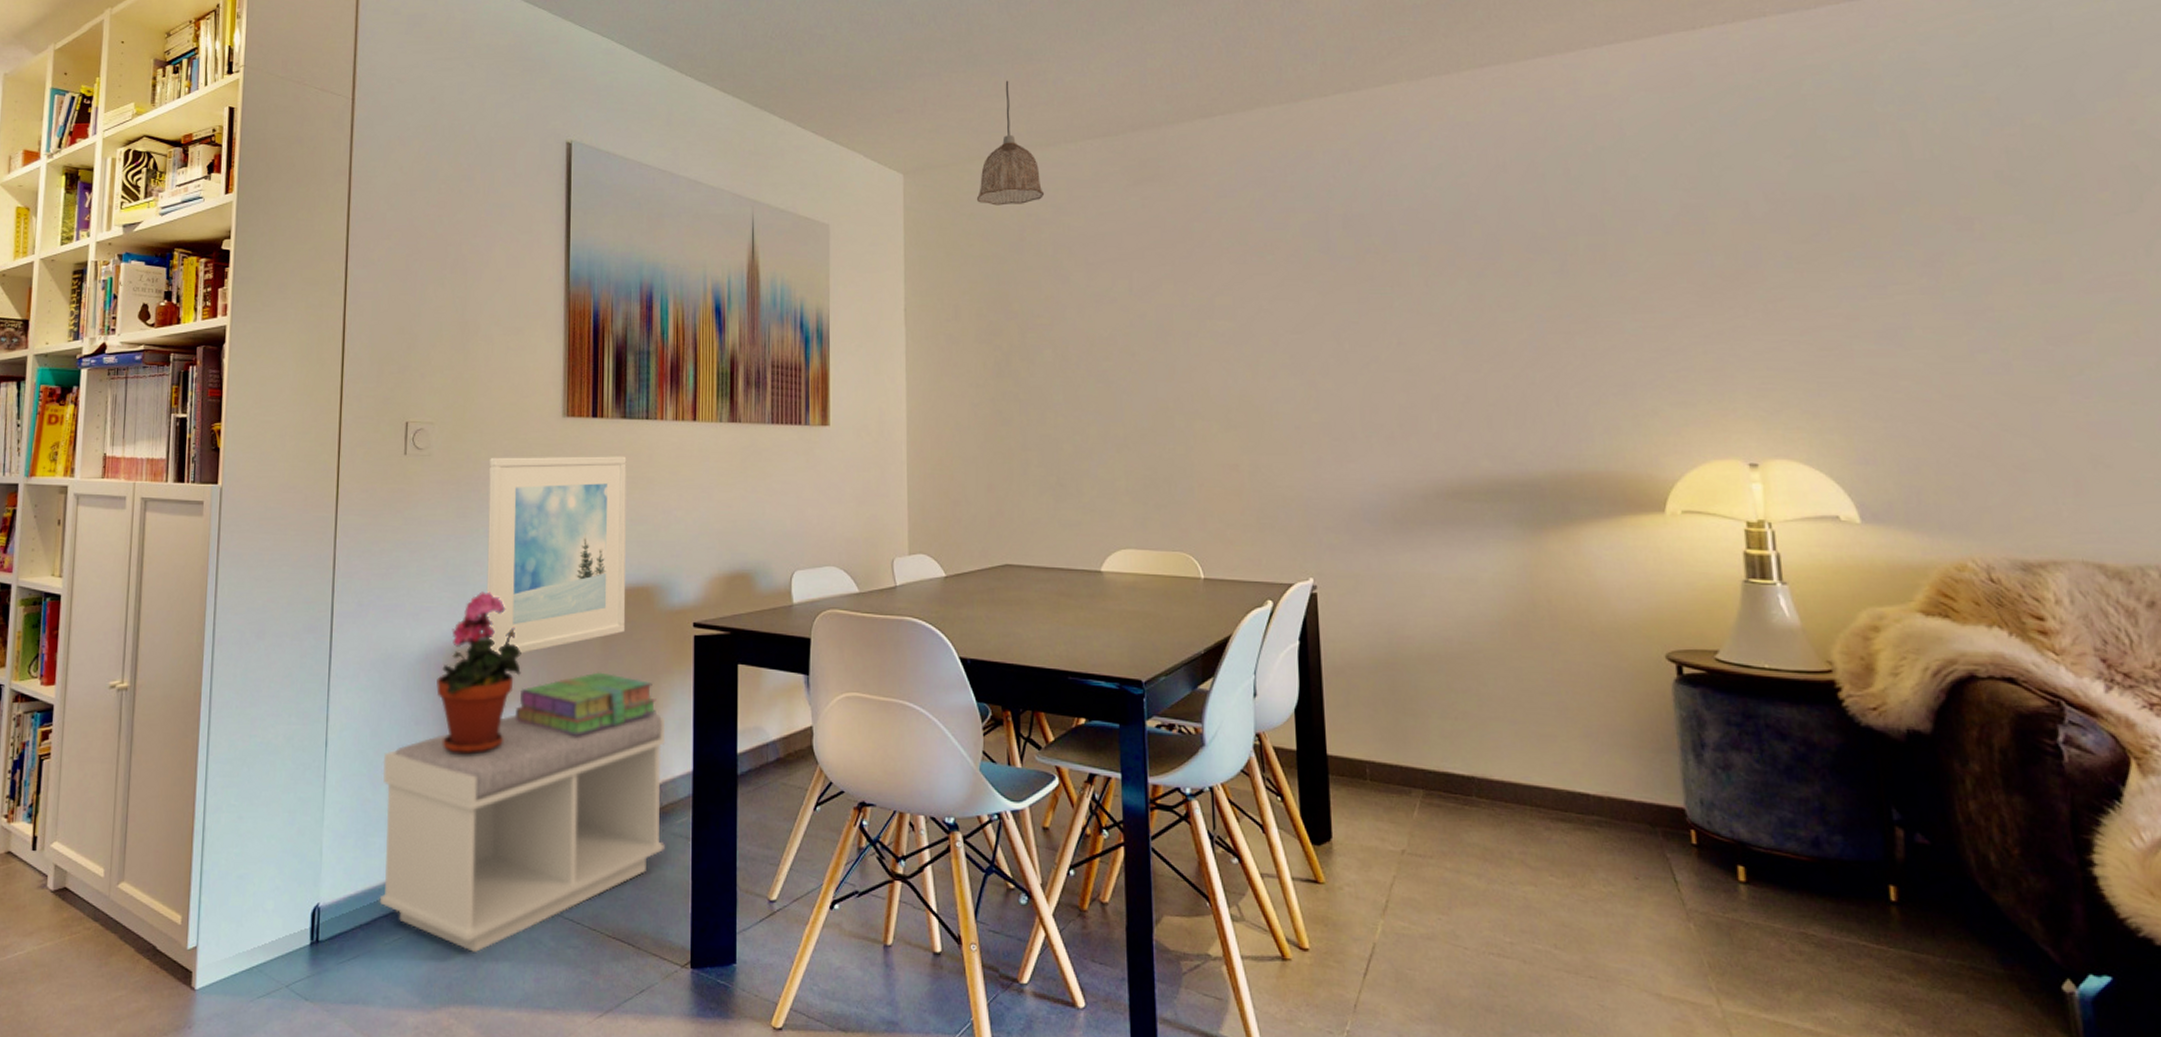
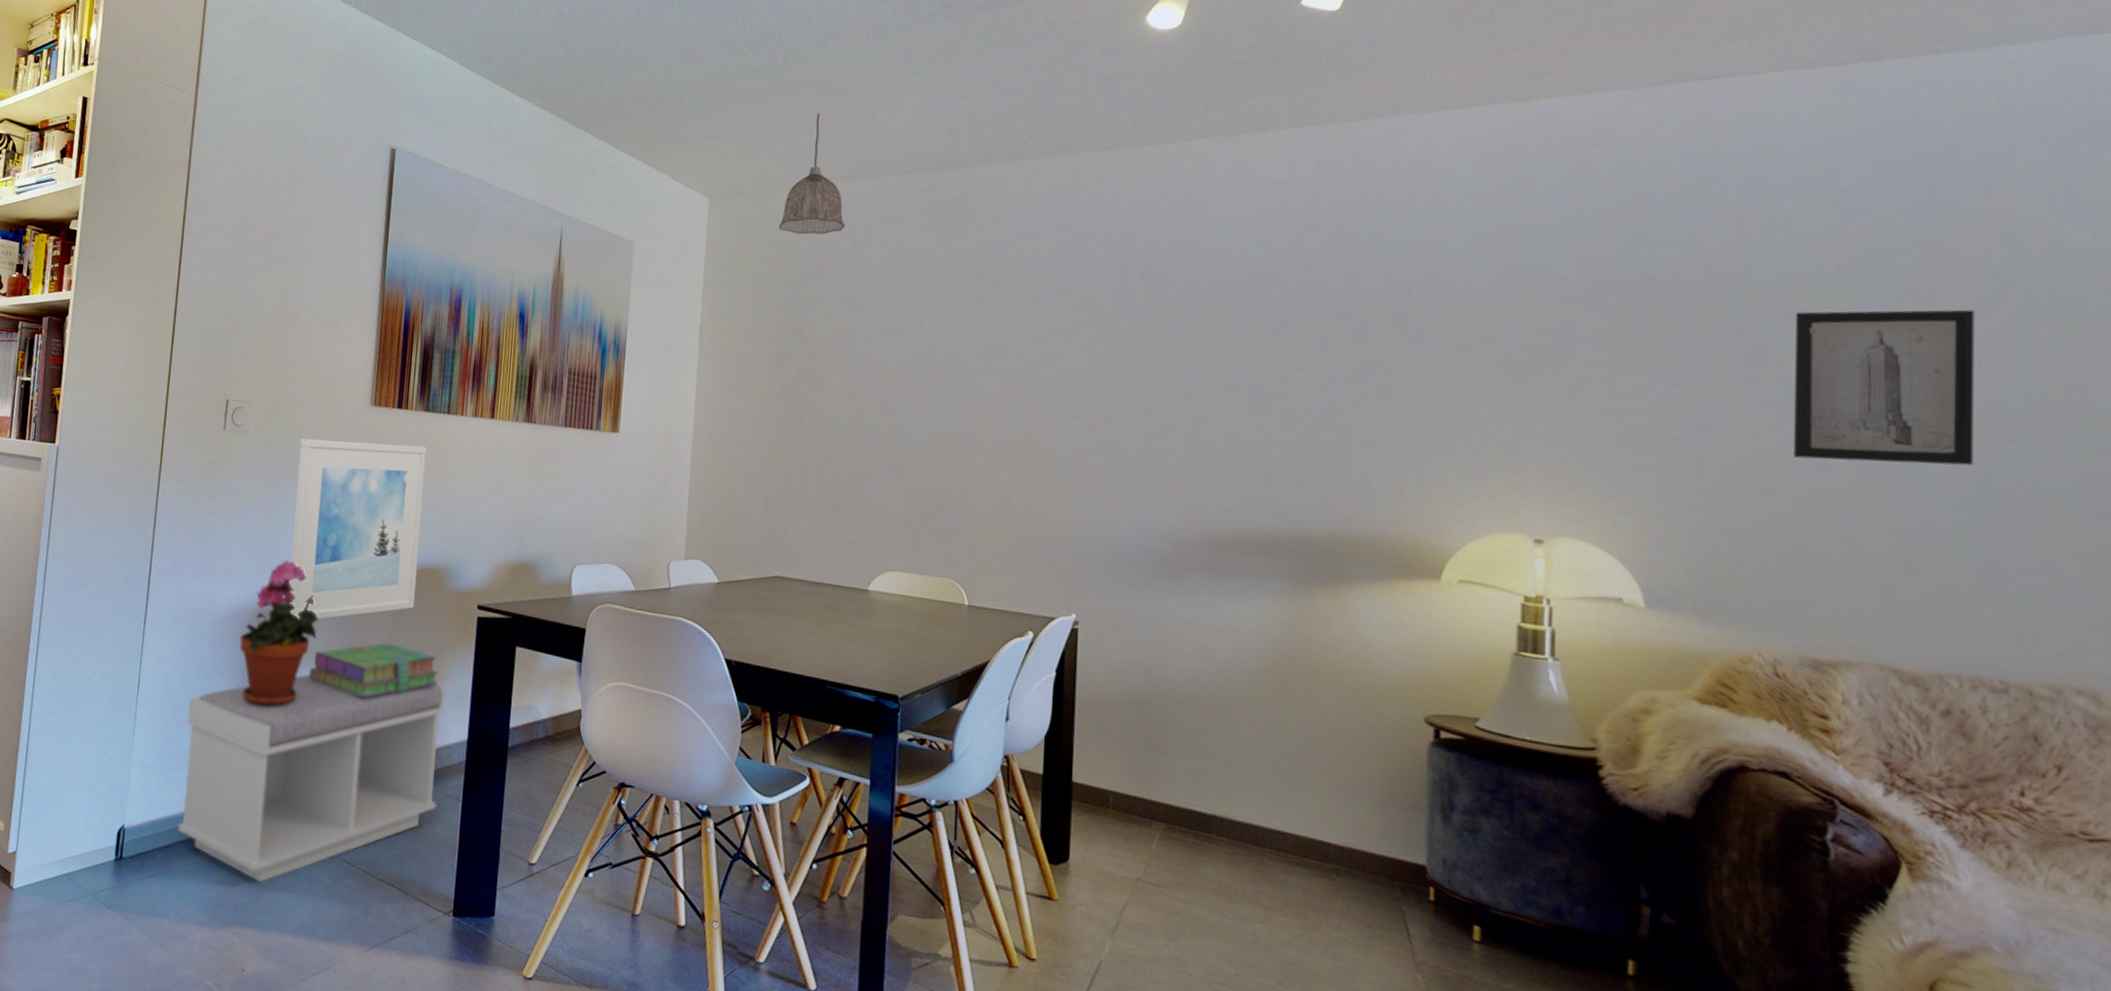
wall art: none [1963,207,2143,363] -> present [1792,309,1975,466]

